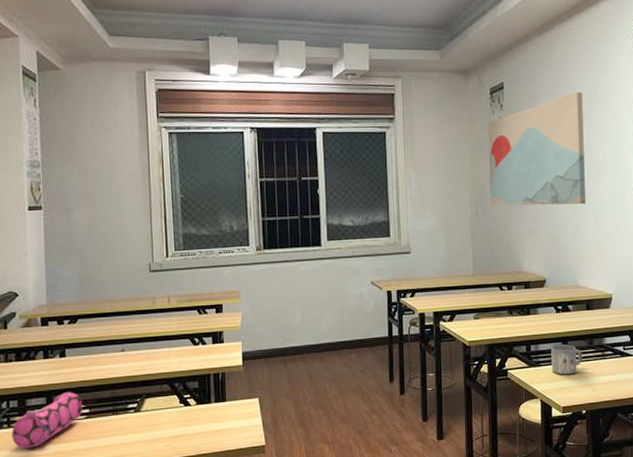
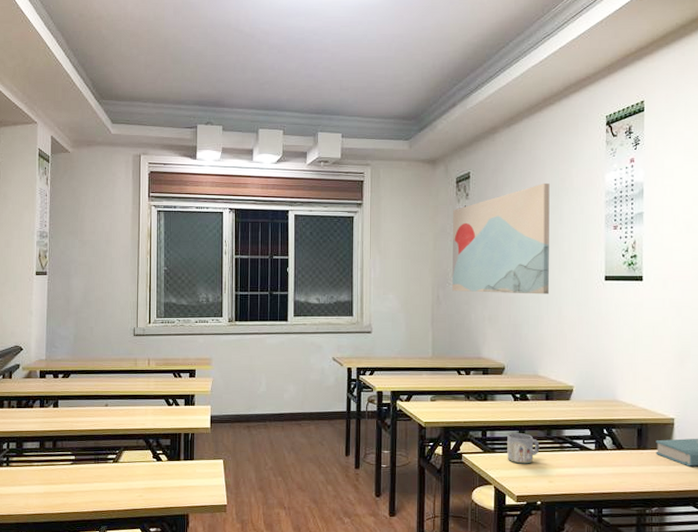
pencil case: present [11,391,83,449] -> none [9,438,70,487]

